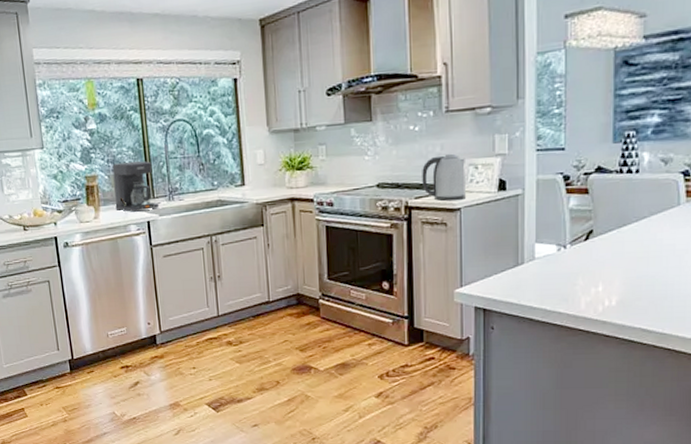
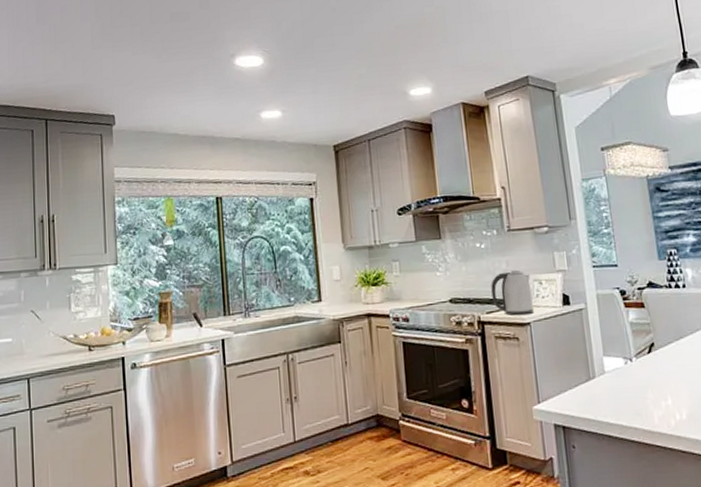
coffee maker: present [112,161,160,212] -> none [188,277,235,330]

